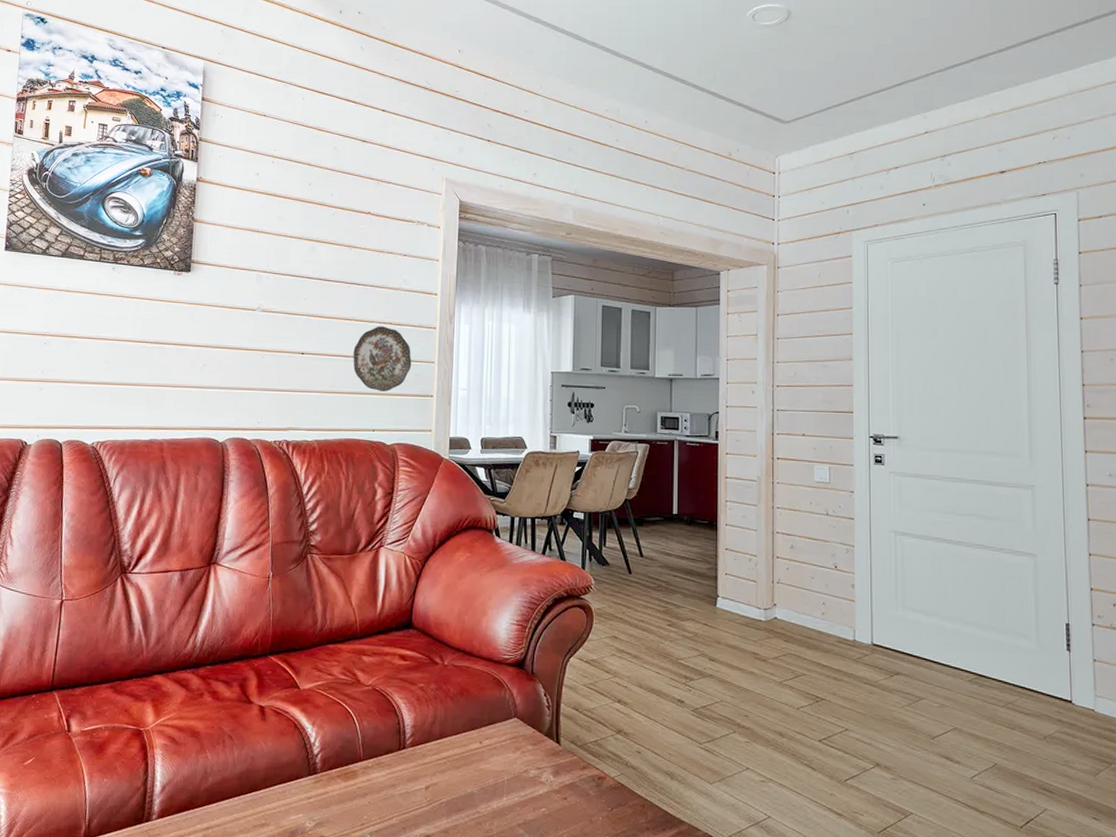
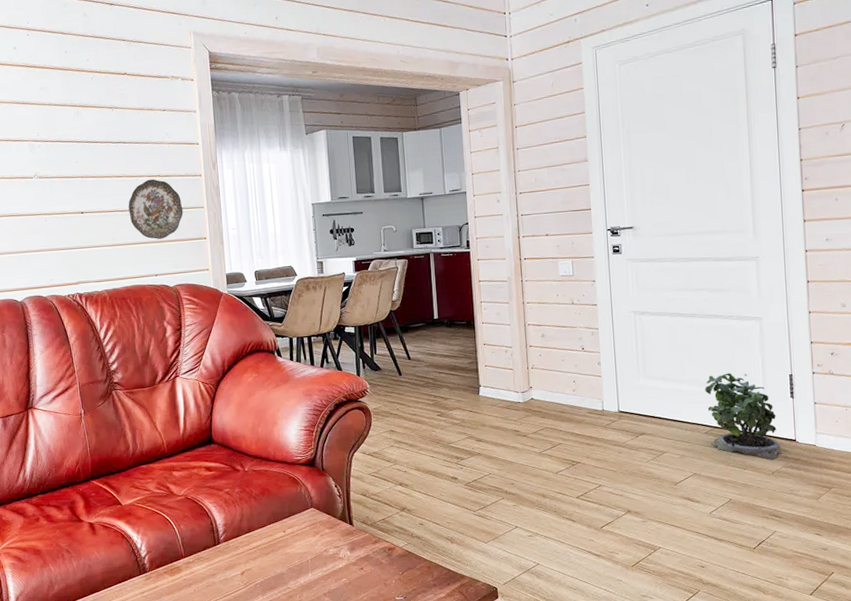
potted plant: none [970,613,1056,722] -> present [705,373,783,460]

